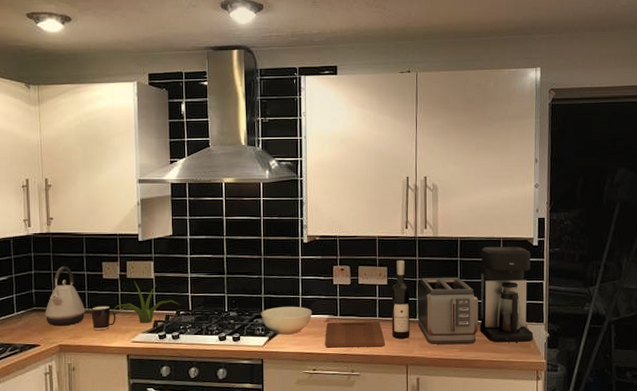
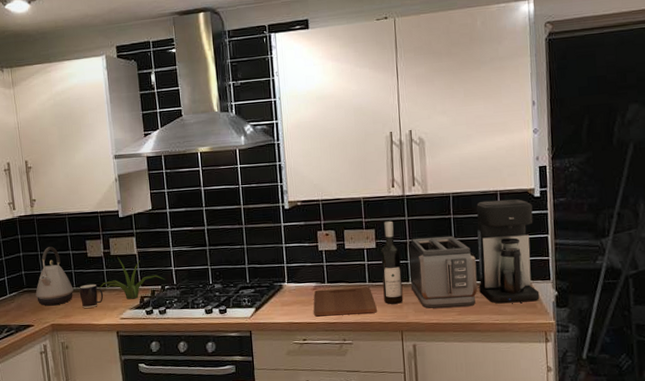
bowl: present [260,306,313,335] -> none [245,275,299,305]

